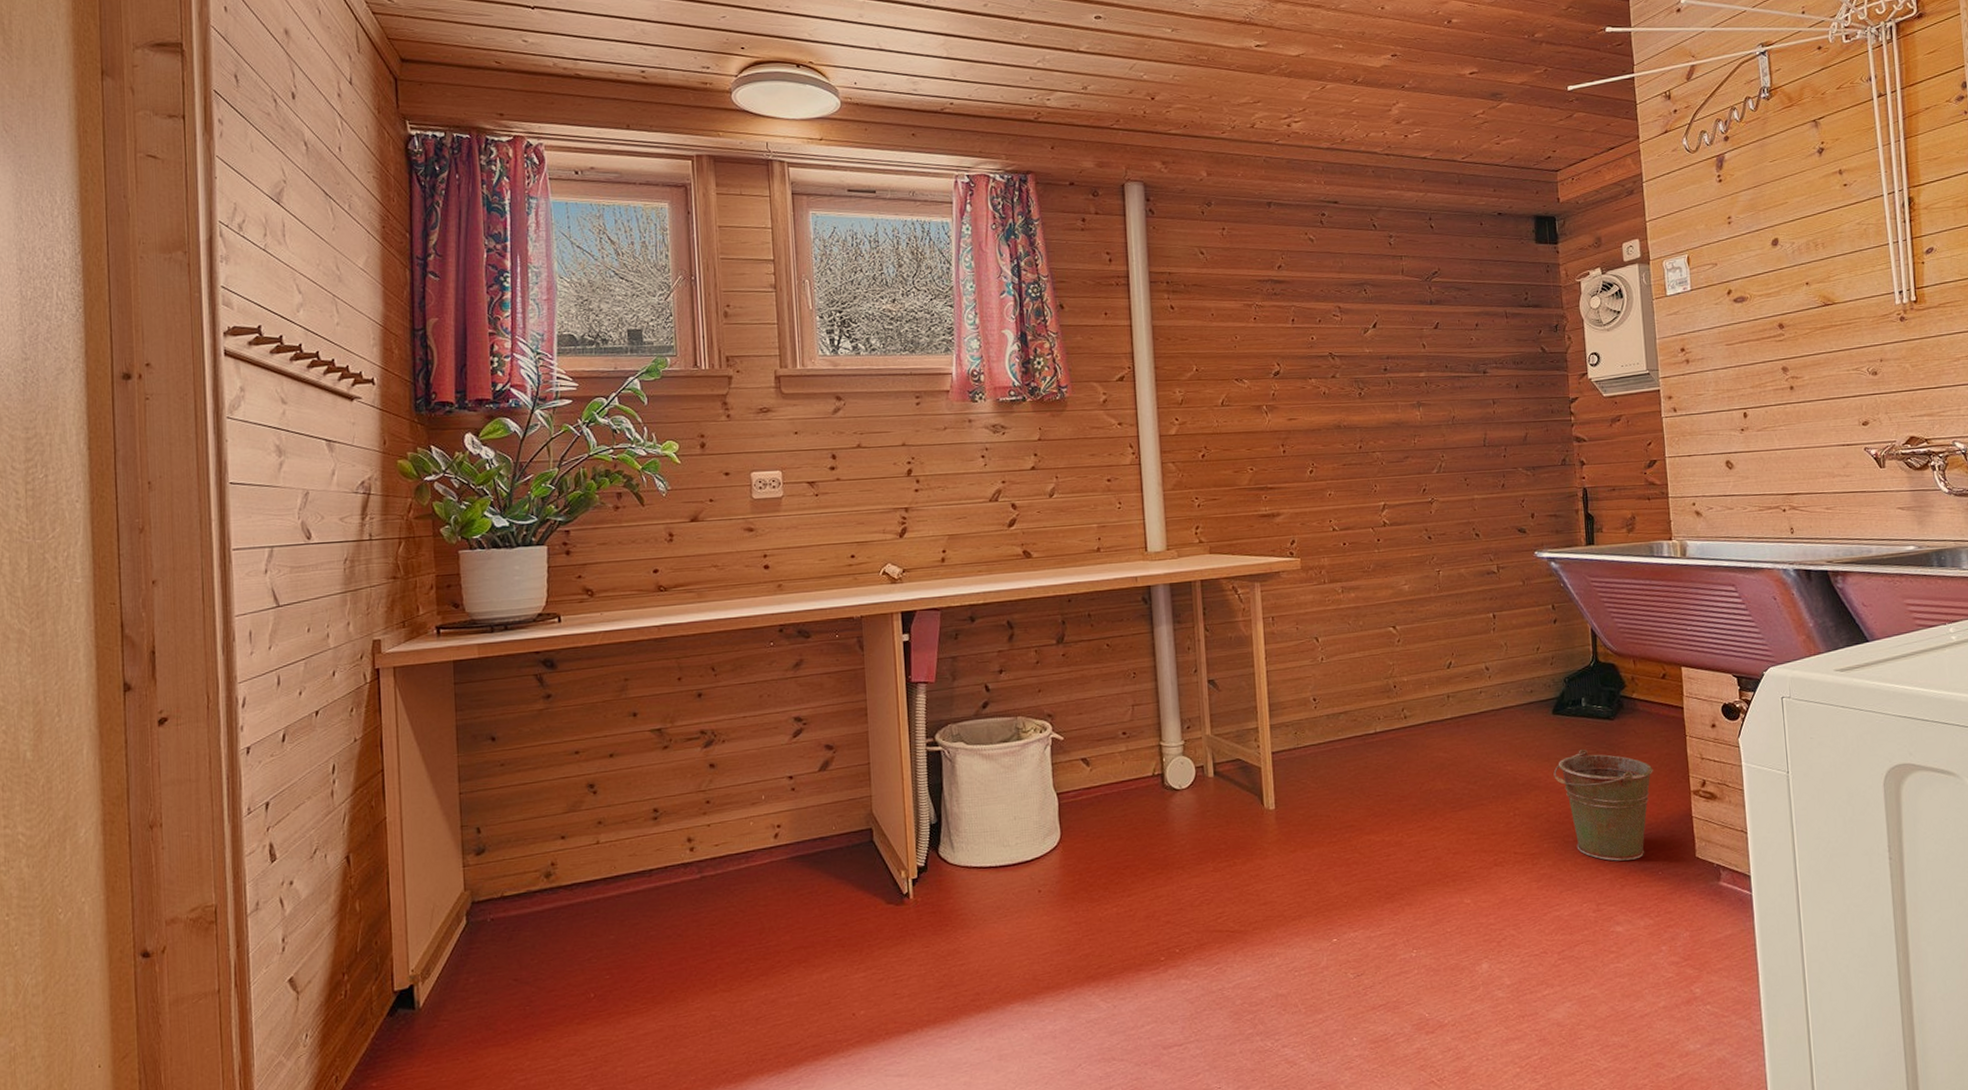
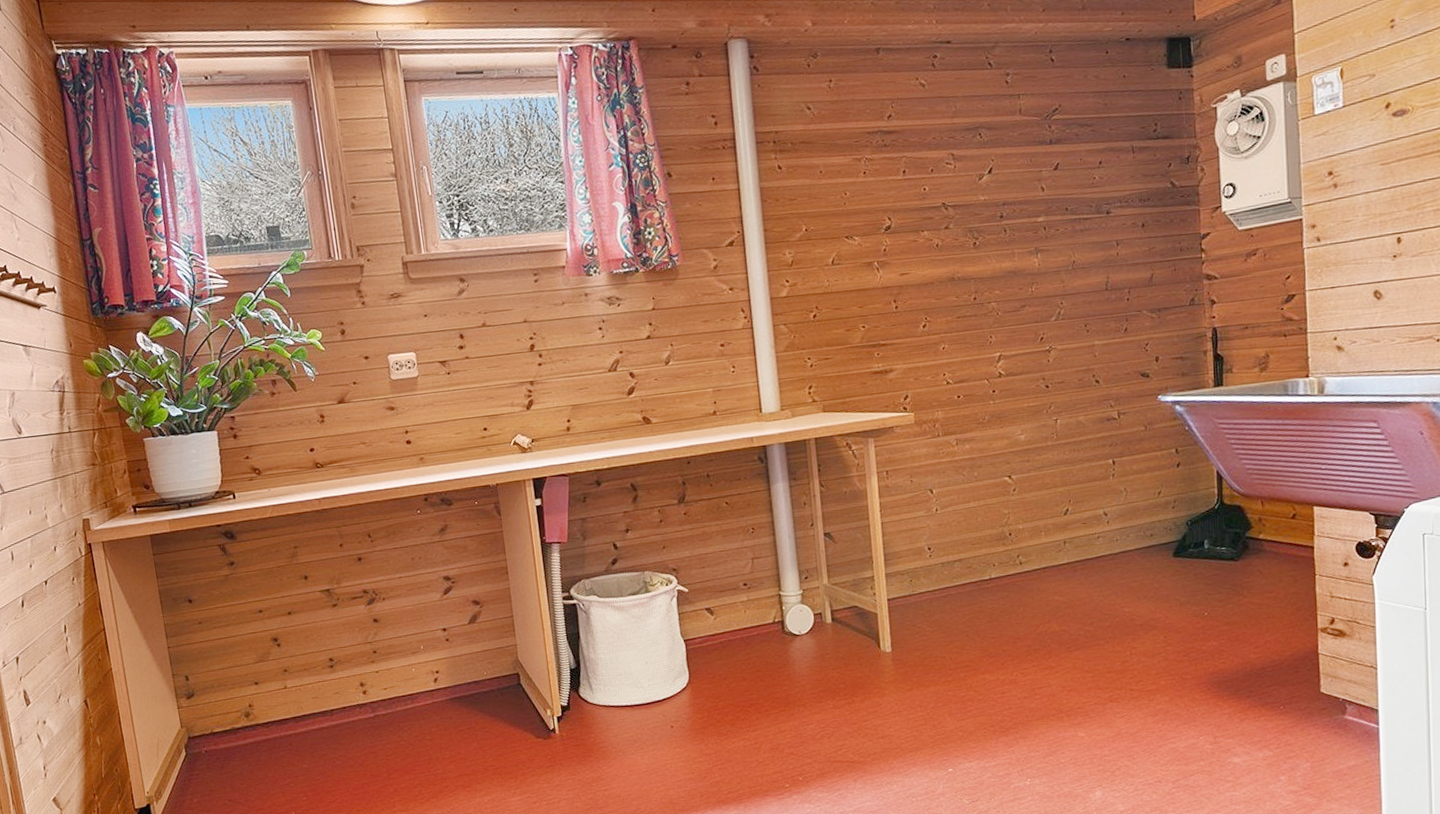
bucket: present [1553,749,1653,861] -> none [1172,589,1279,697]

